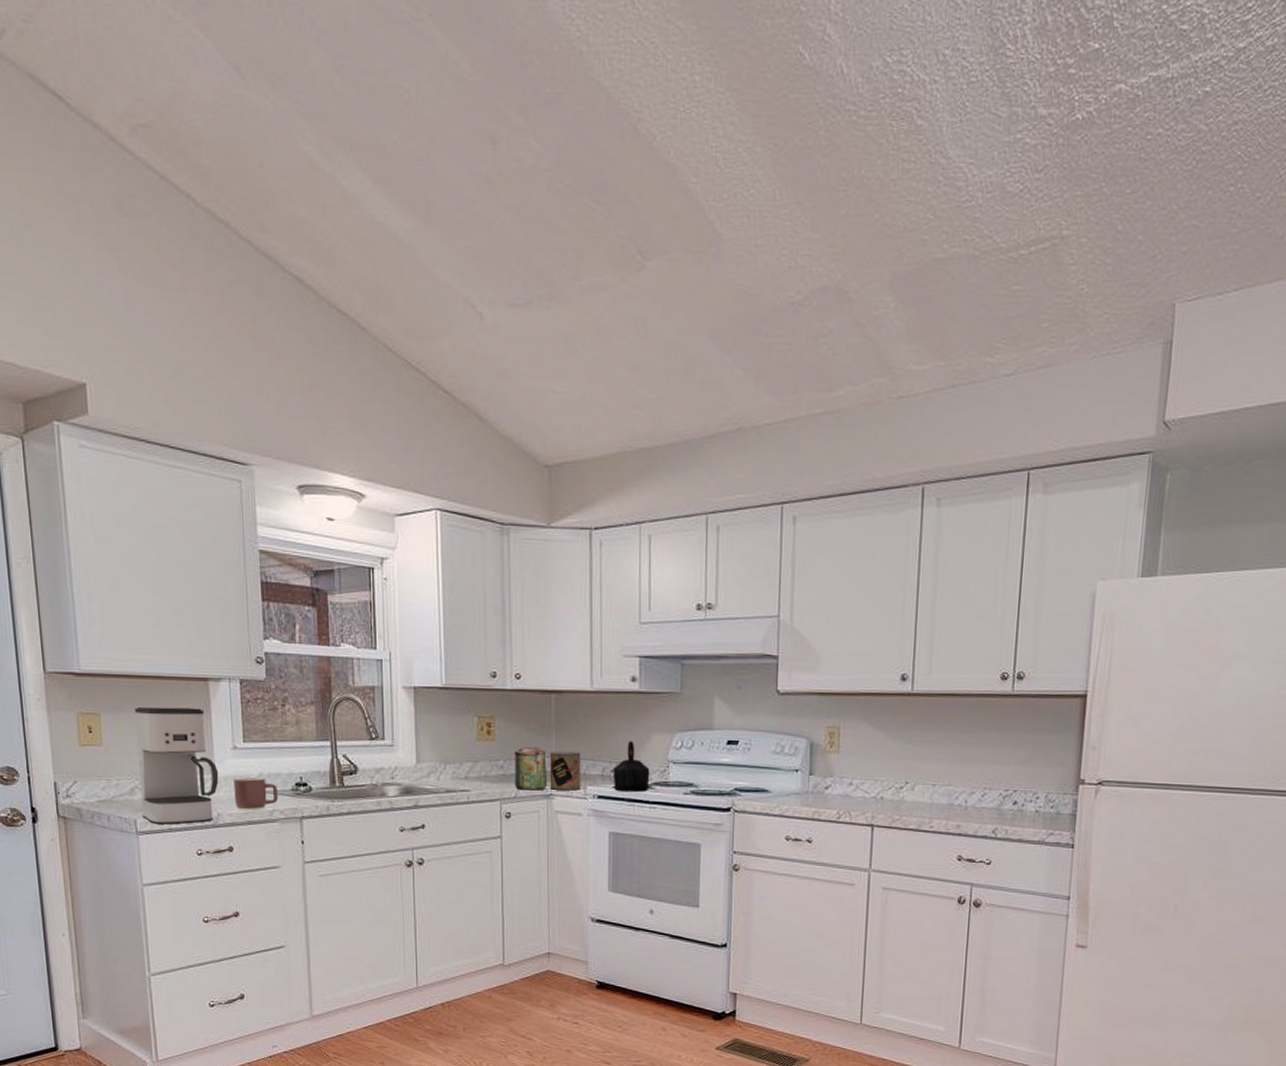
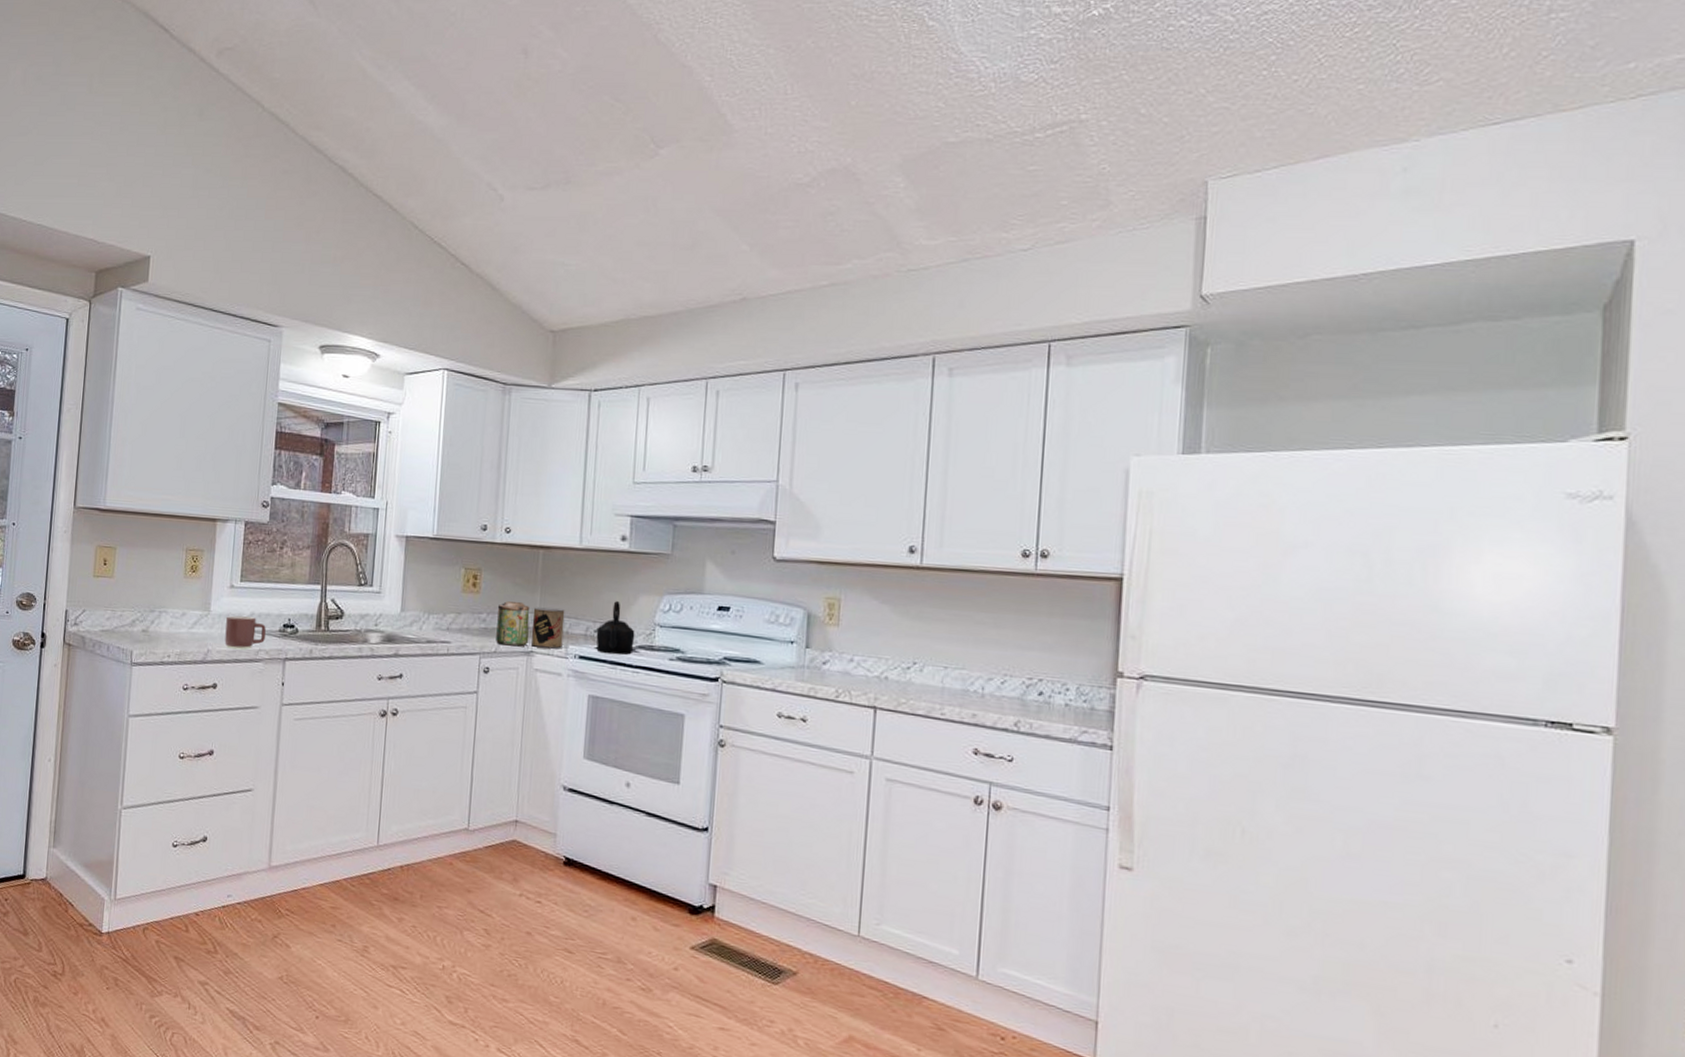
coffee maker: present [134,706,219,825] -> none [138,543,214,658]

